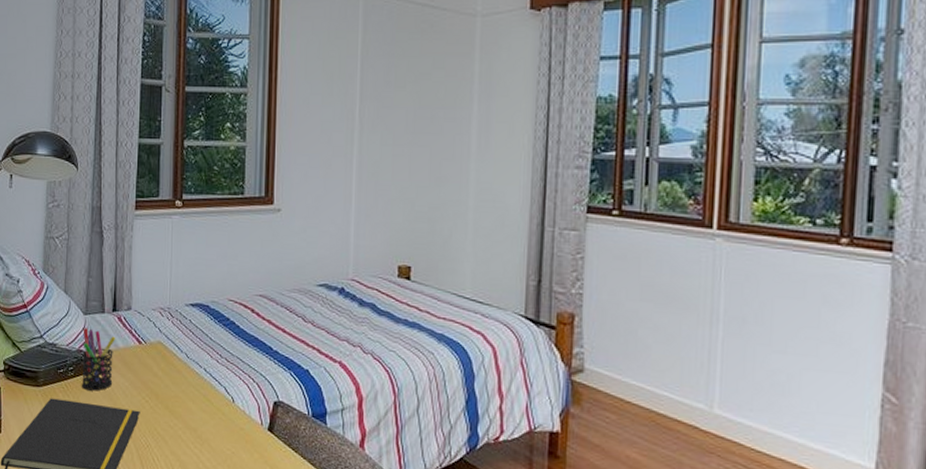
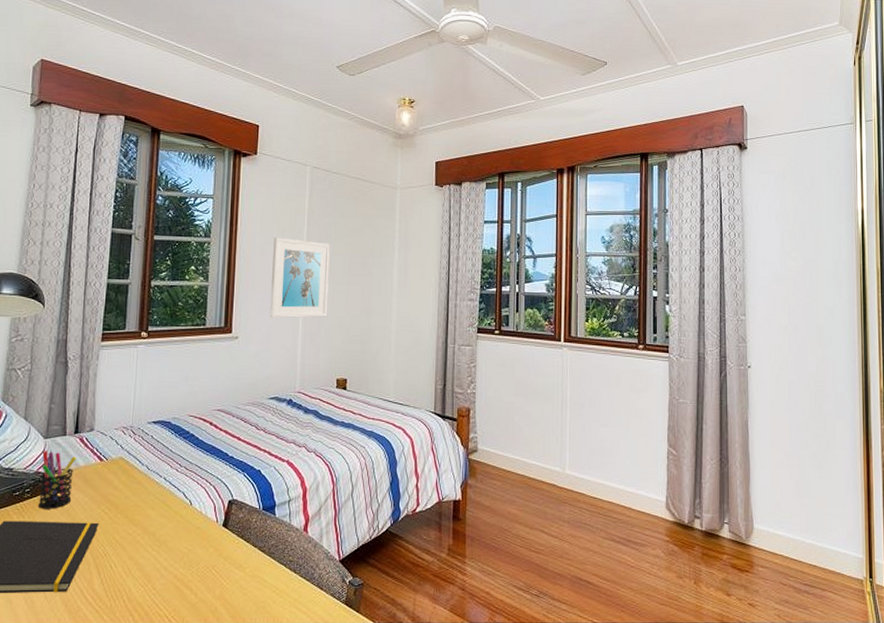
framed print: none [316,85,389,188] -> present [269,236,330,319]

